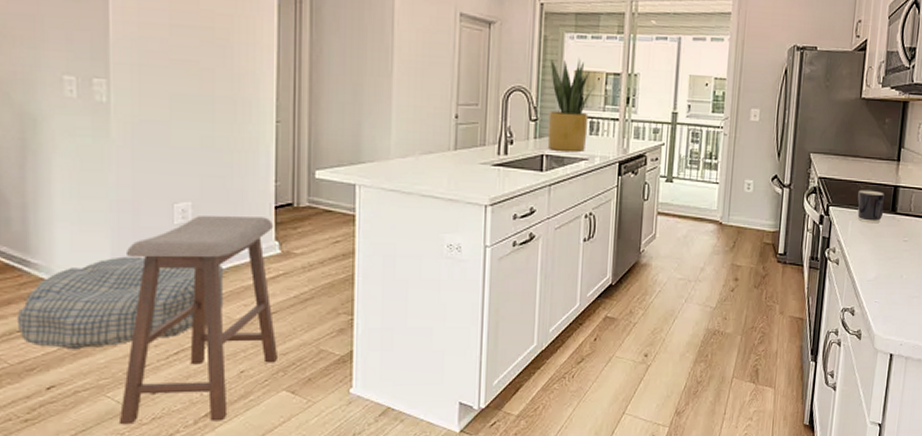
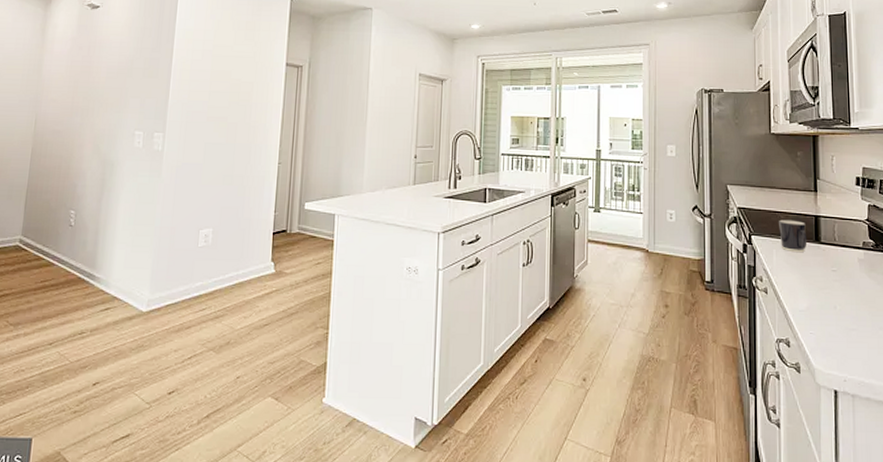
dog bed: present [16,256,224,350] -> none [79,273,232,351]
bar stool: present [118,216,279,424] -> none [141,240,271,423]
planter: present [547,58,595,151] -> none [489,106,528,185]

